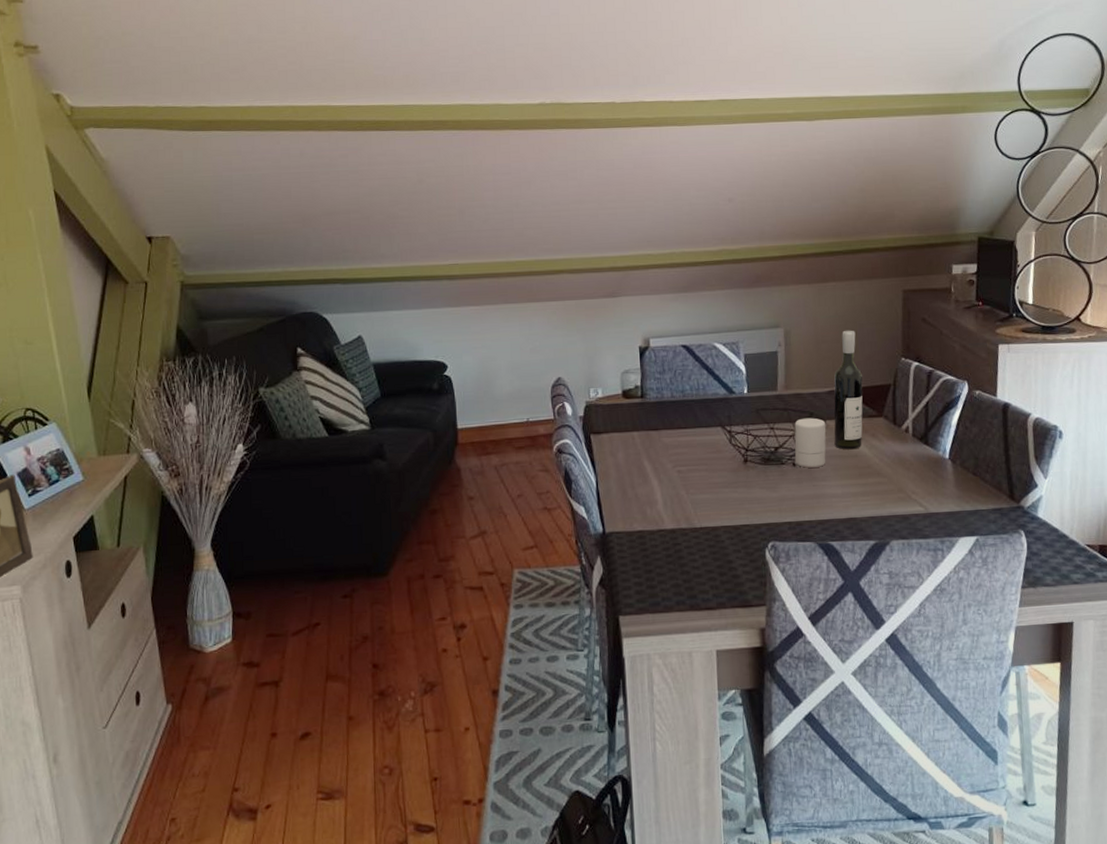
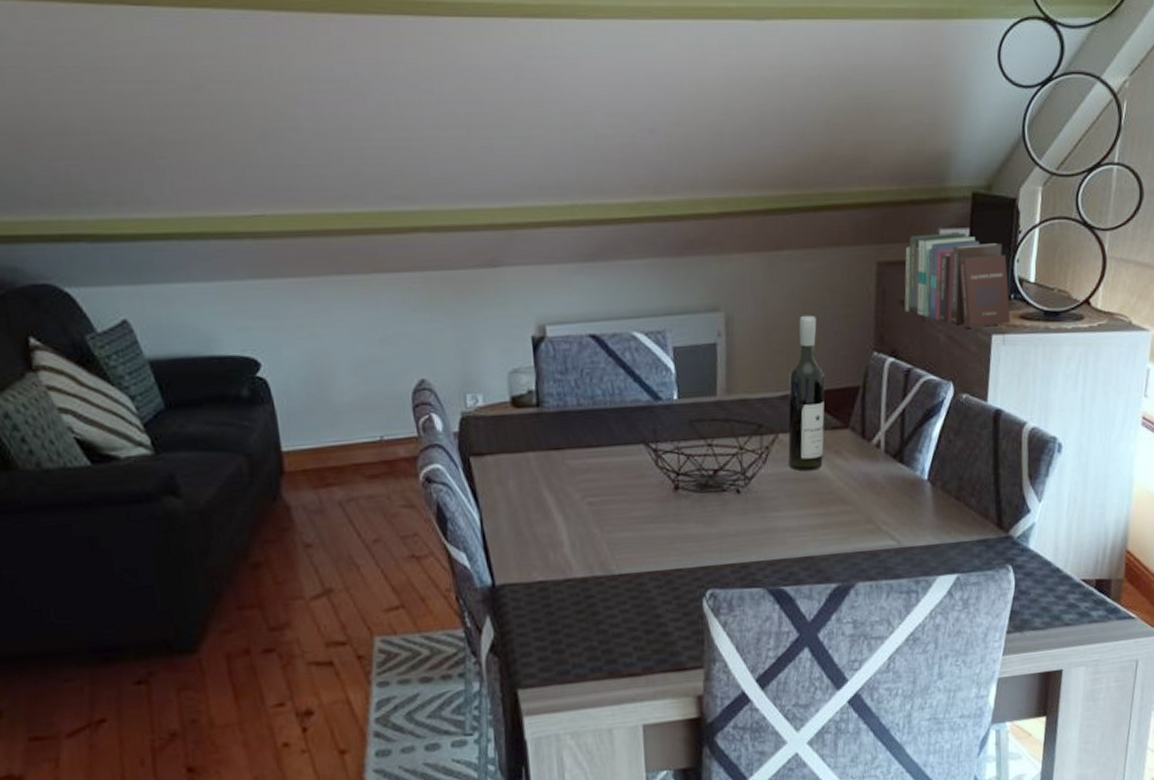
candle: present [794,417,826,469] -> none [738,430,779,496]
books: none [925,267,1014,339] -> present [904,232,1010,328]

